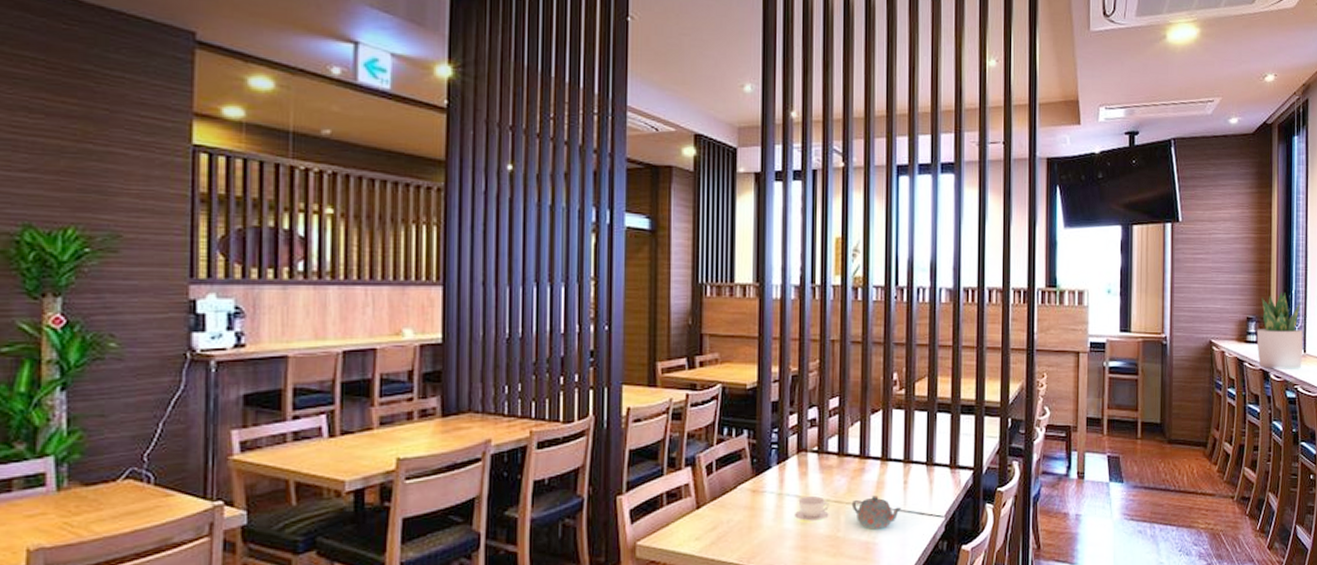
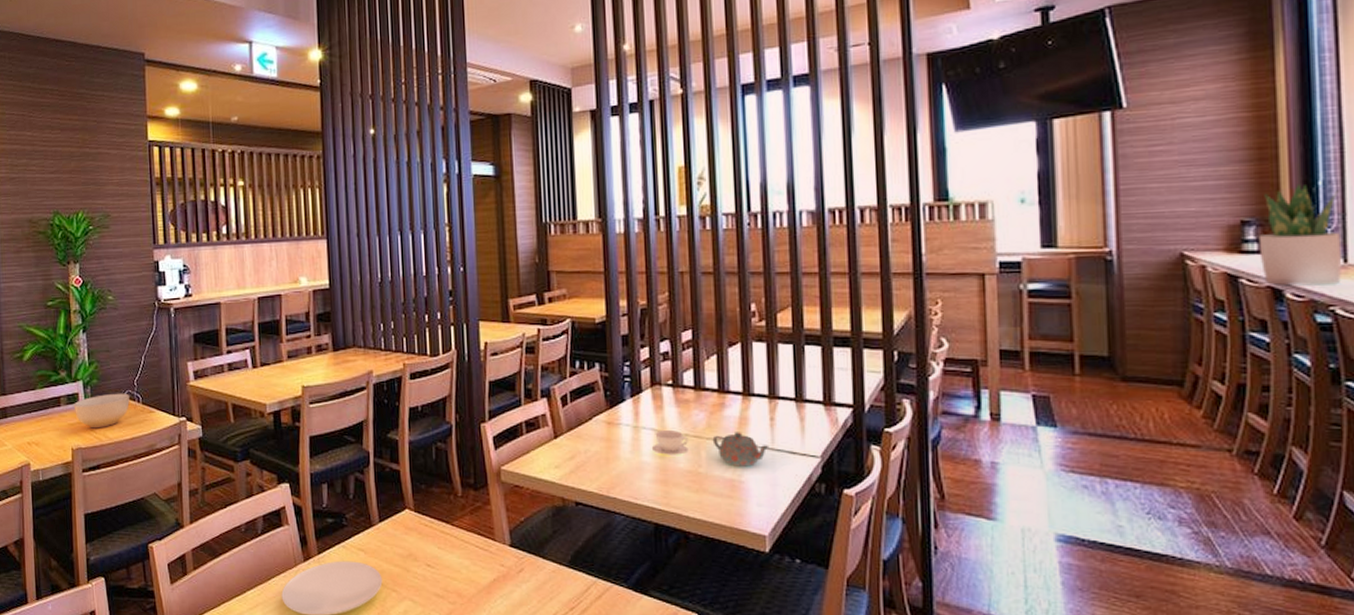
bowl: none [35,471,135,521] -> present [73,393,130,429]

